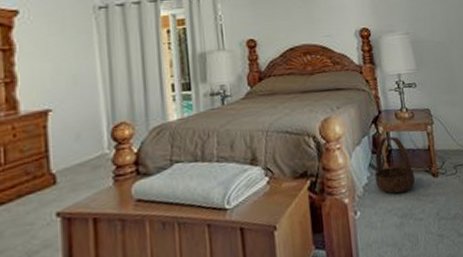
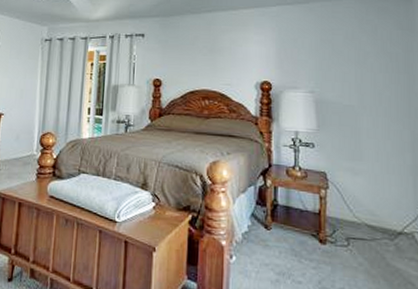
basket: present [375,136,416,194] -> none [256,191,300,251]

